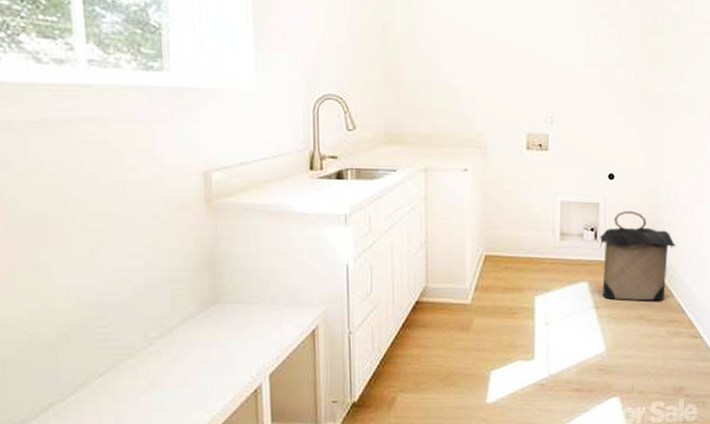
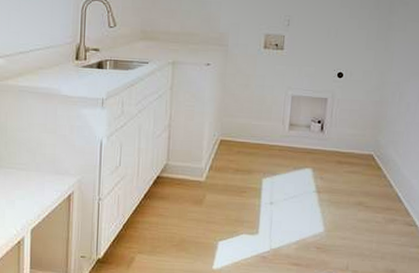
laundry hamper: present [600,211,676,301] -> none [324,106,398,190]

